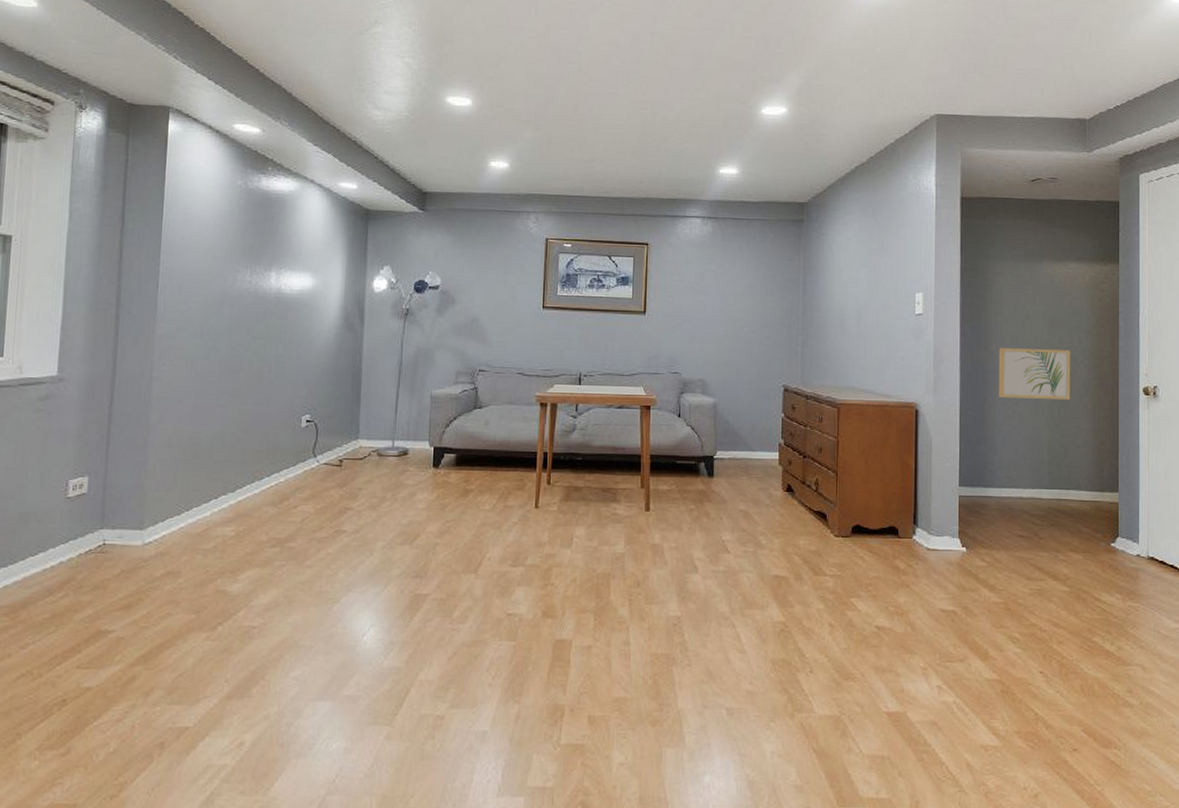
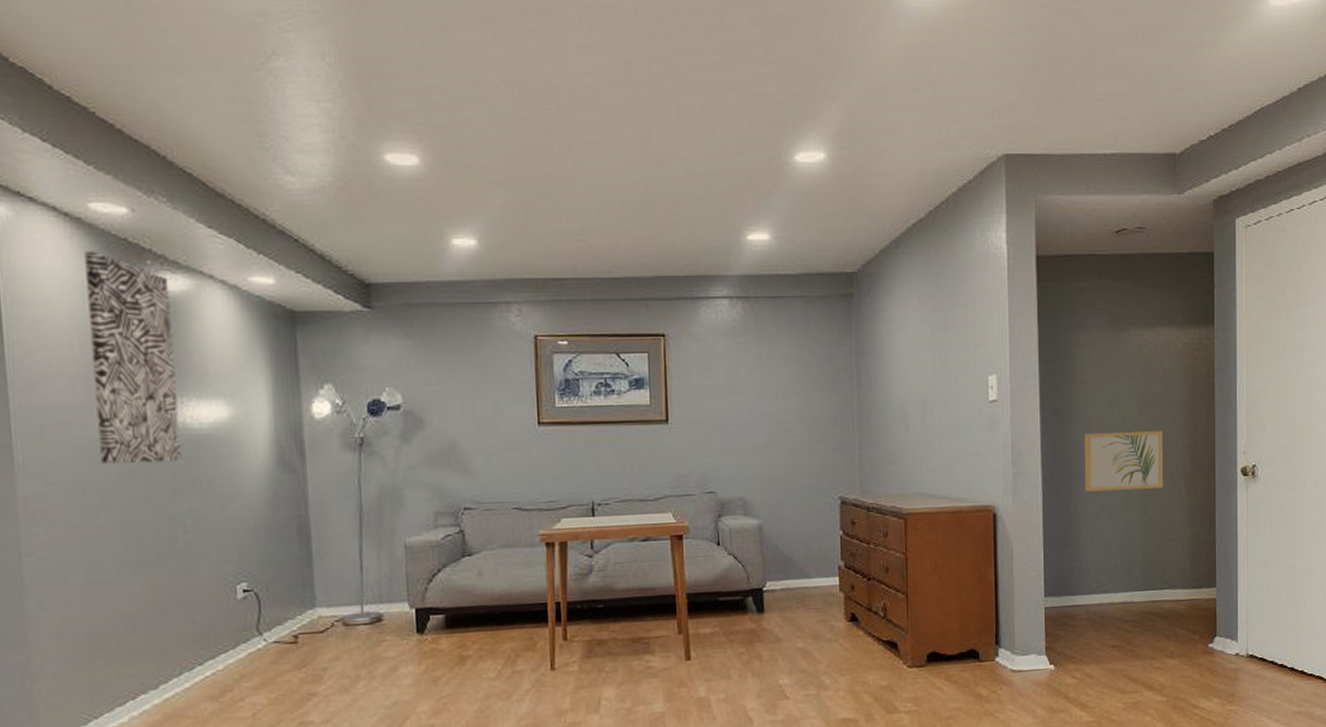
wall art: none [217,158,282,318] -> present [84,251,182,464]

